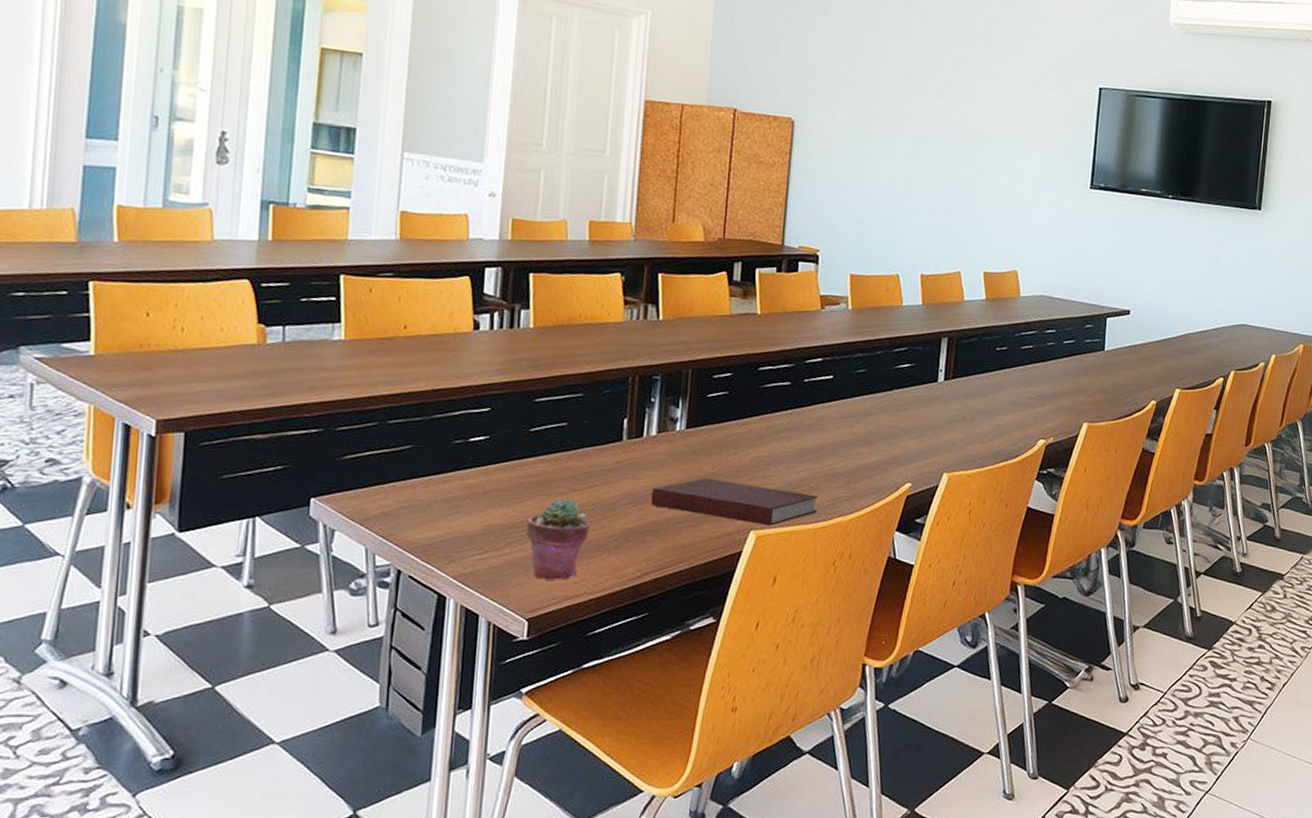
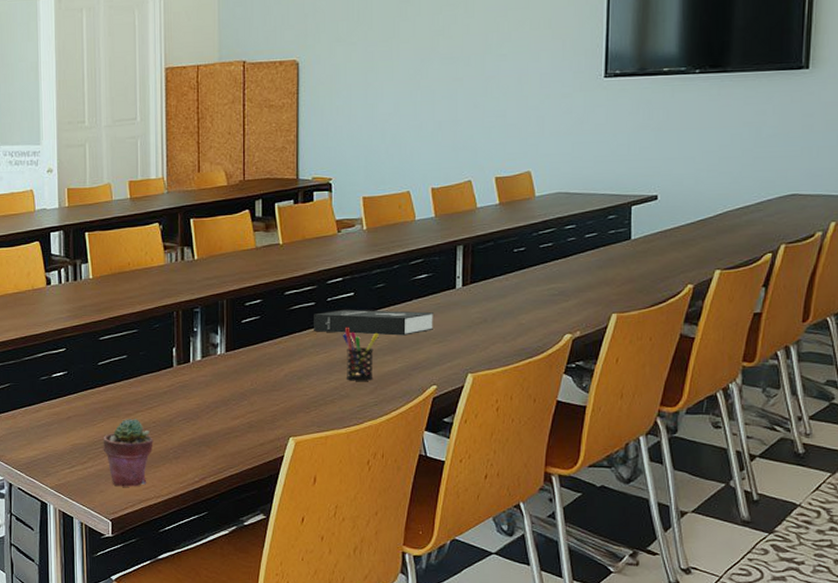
notebook: present [650,478,818,526] -> none [201,394,348,433]
booklet: none [787,392,915,427] -> present [314,309,435,336]
pen holder: none [818,412,856,473] -> present [343,327,379,381]

